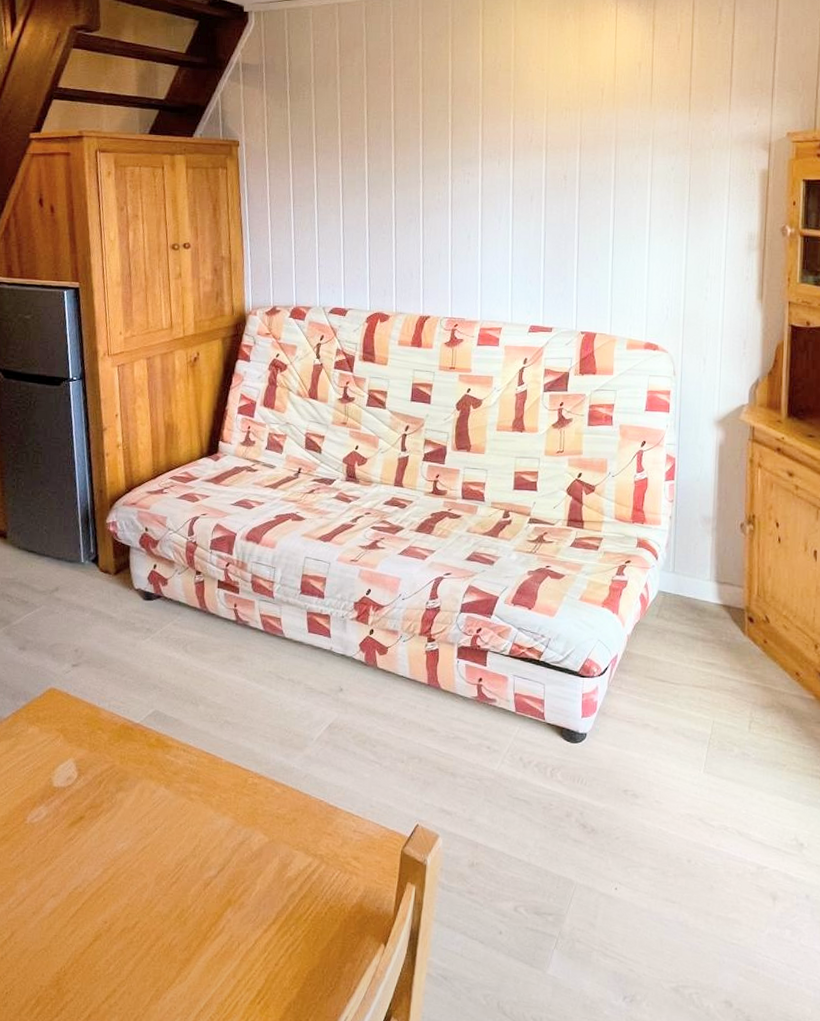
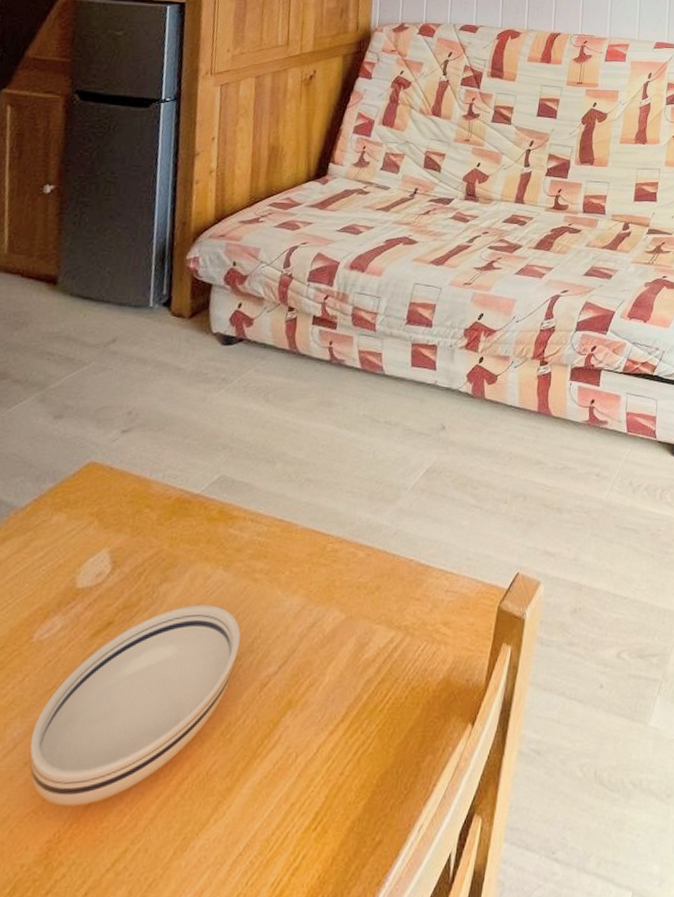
bowl: none [35,812,184,952] -> present [29,604,241,807]

